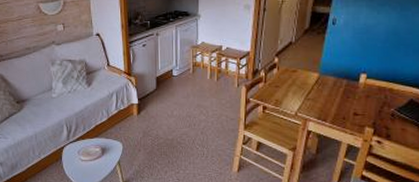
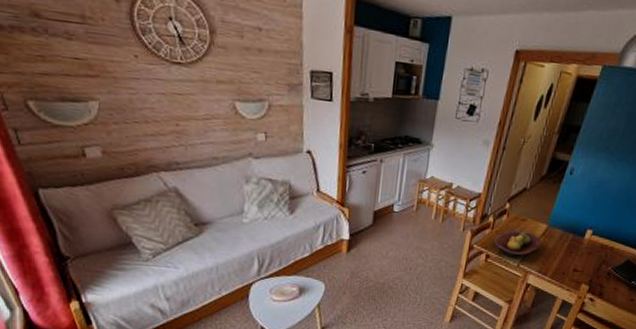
fruit bowl: none [267,81,316,106] -> present [493,229,542,257]

